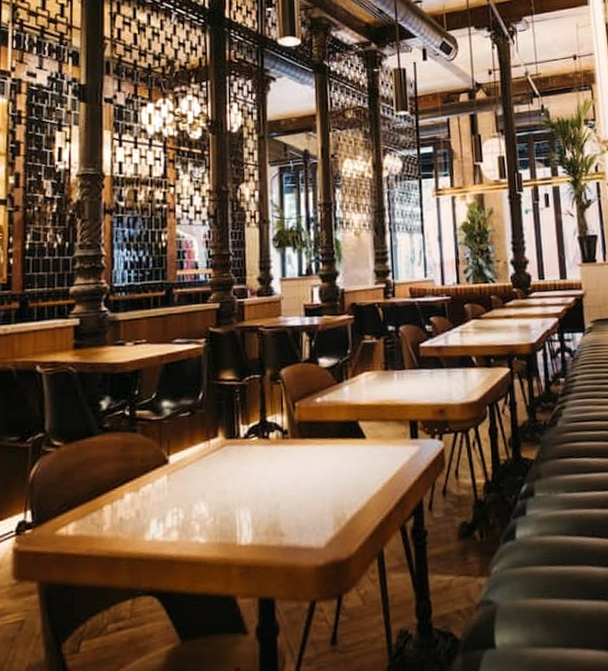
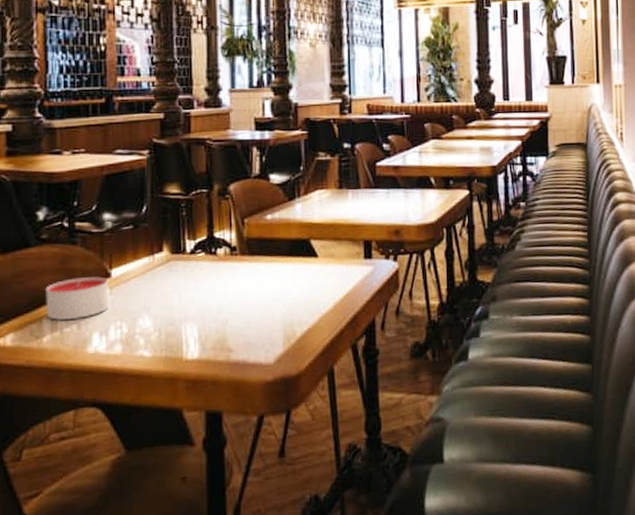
candle: none [107,463,167,508] -> present [45,276,109,320]

